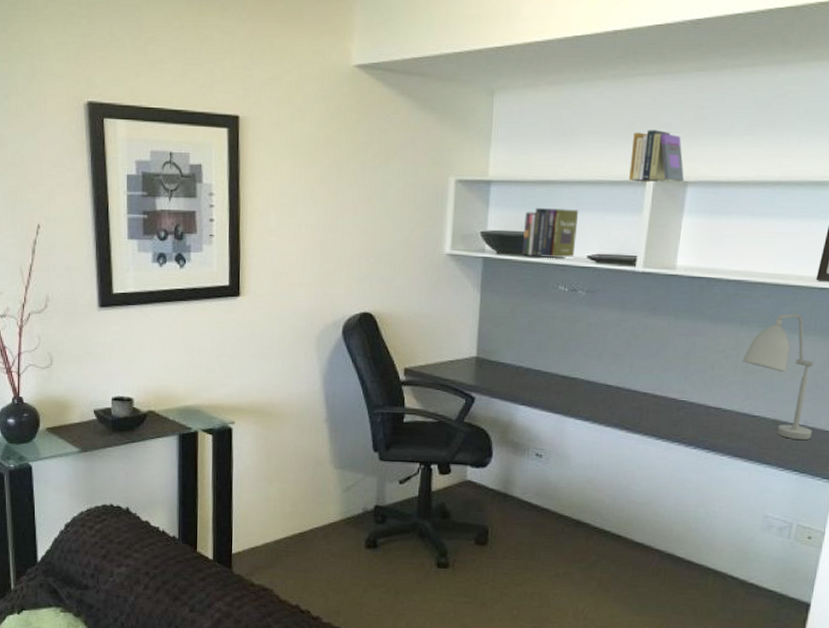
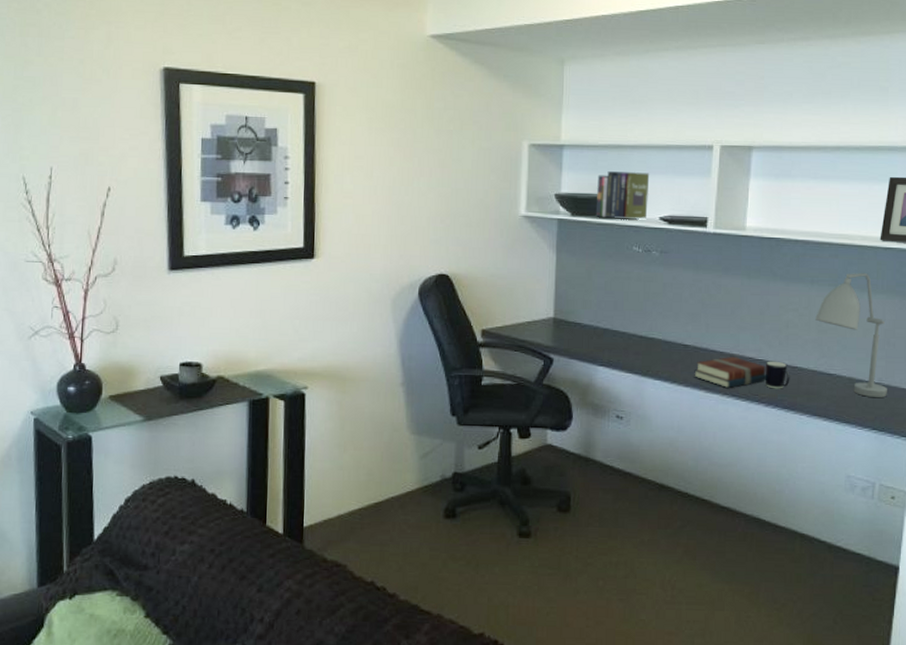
books: none [615,396,690,428] -> present [694,356,767,388]
books: present [629,130,684,183] -> none [696,98,749,147]
mug: none [687,402,713,430] -> present [766,361,790,389]

